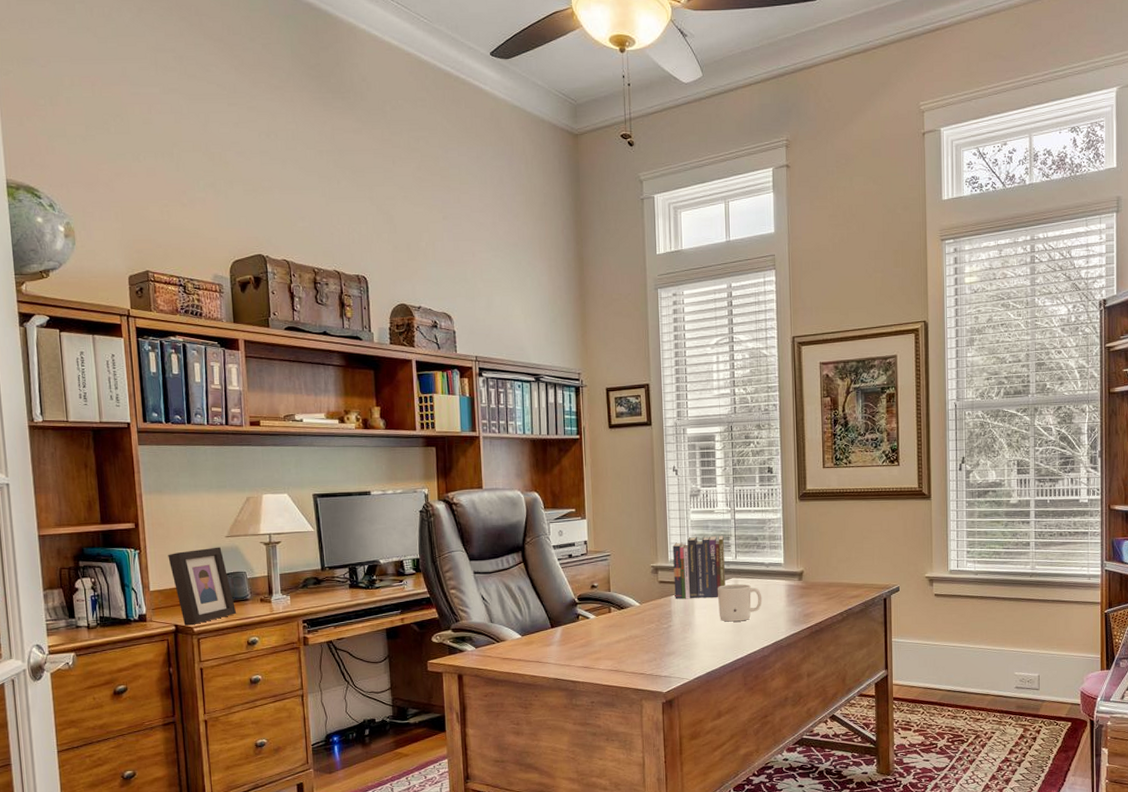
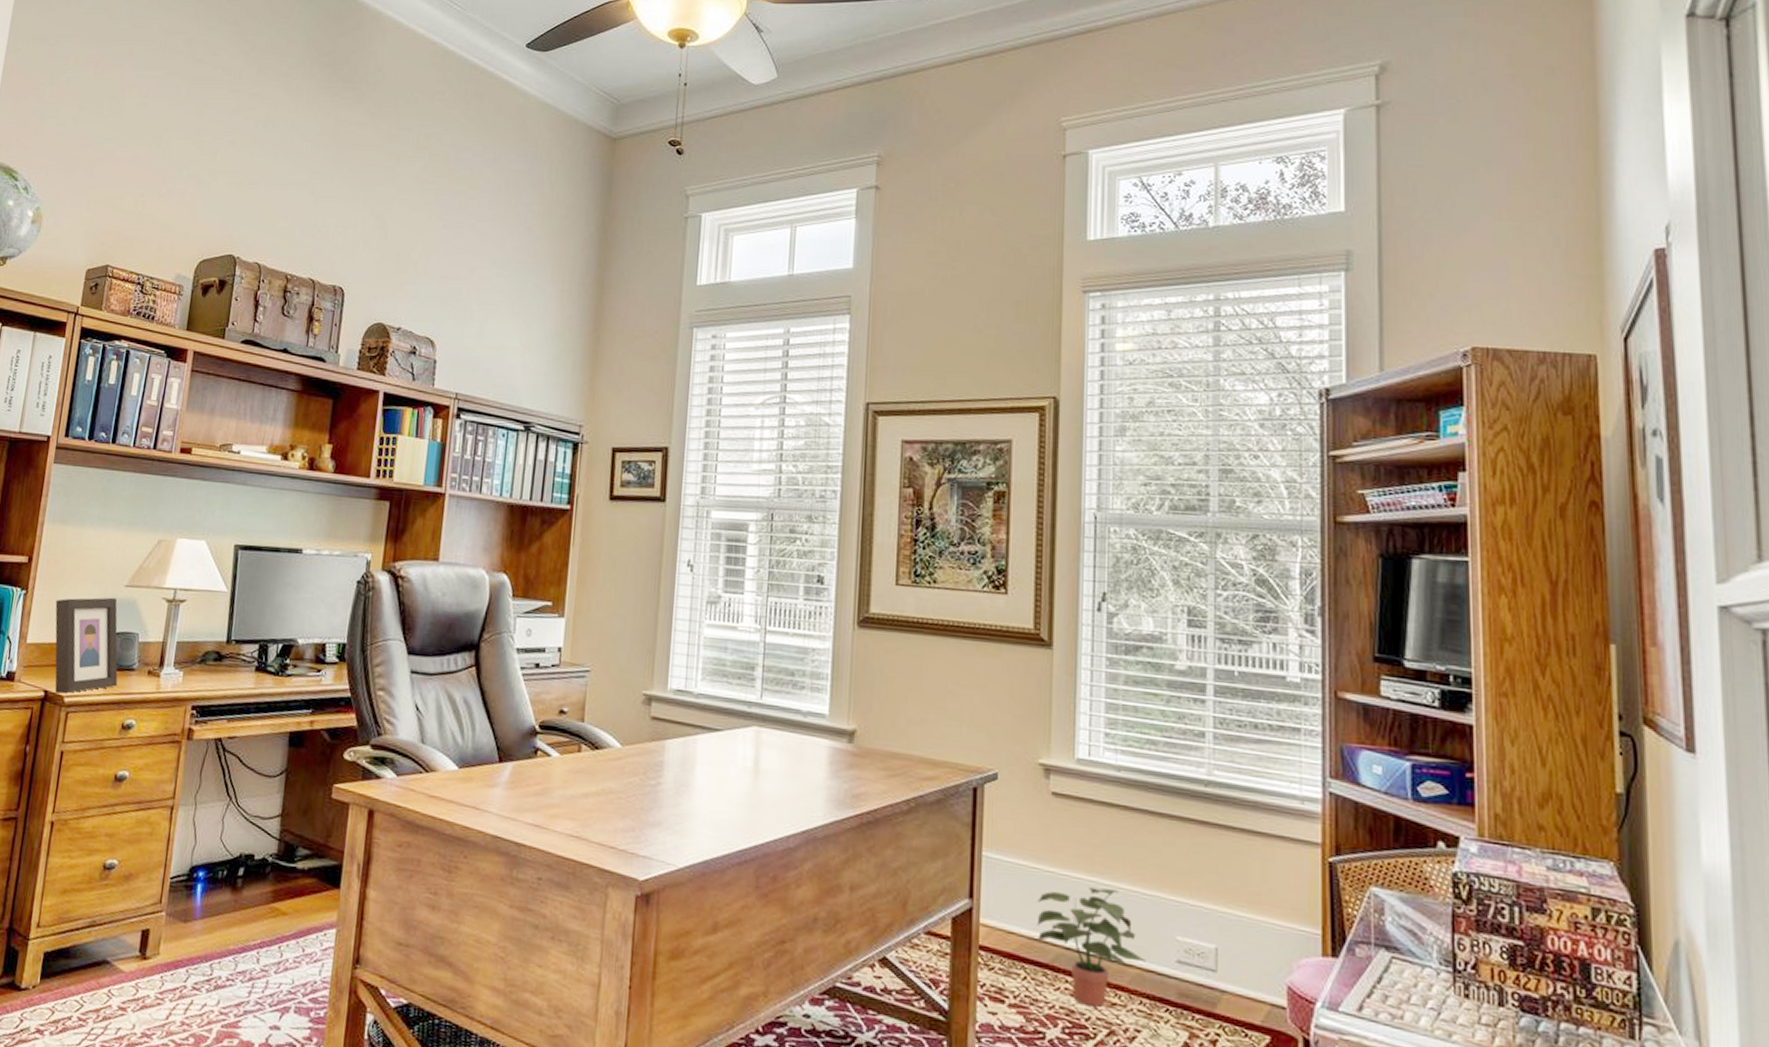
books: present [673,535,725,600] -> none [670,659,747,752]
mug: present [717,584,762,622] -> none [729,734,794,792]
potted plant: none [928,649,997,723] -> present [1036,887,1146,1007]

